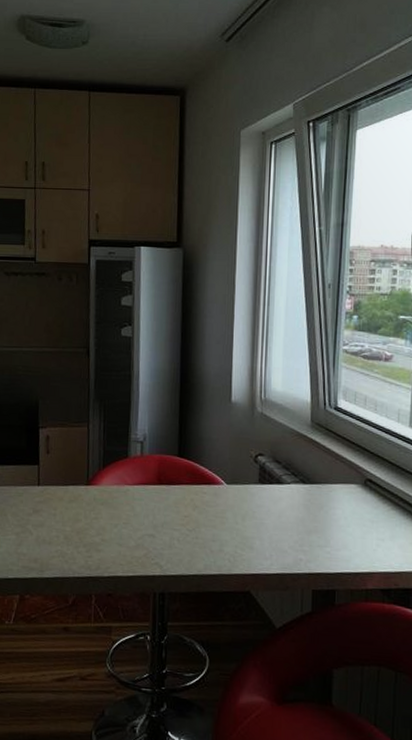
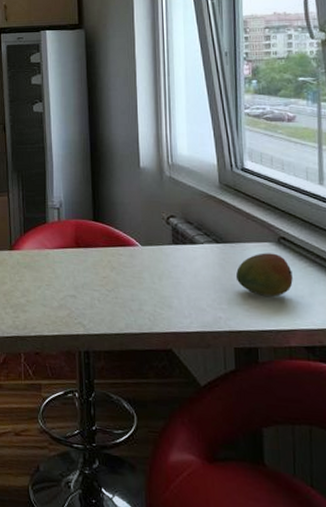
fruit: none [319,494,375,539] -> present [235,253,293,297]

